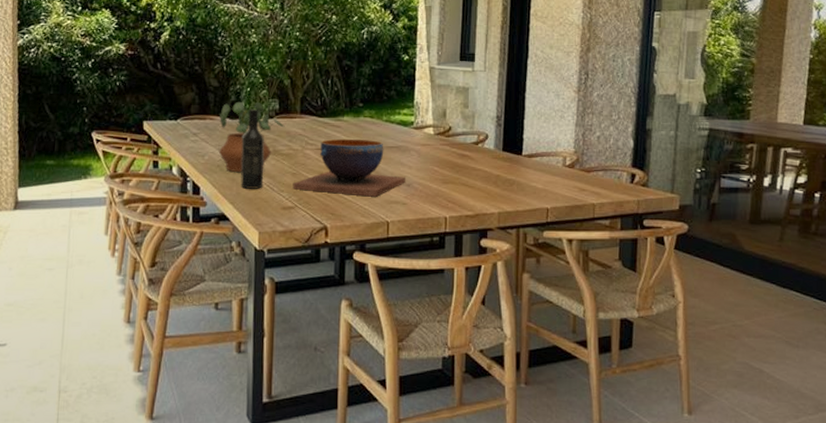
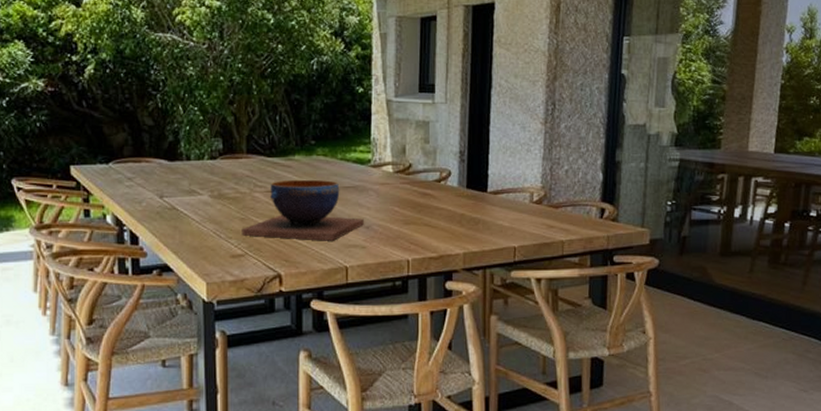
potted plant: present [219,101,285,173] -> none [155,141,230,220]
wine bottle: present [241,108,264,189] -> none [182,149,209,237]

